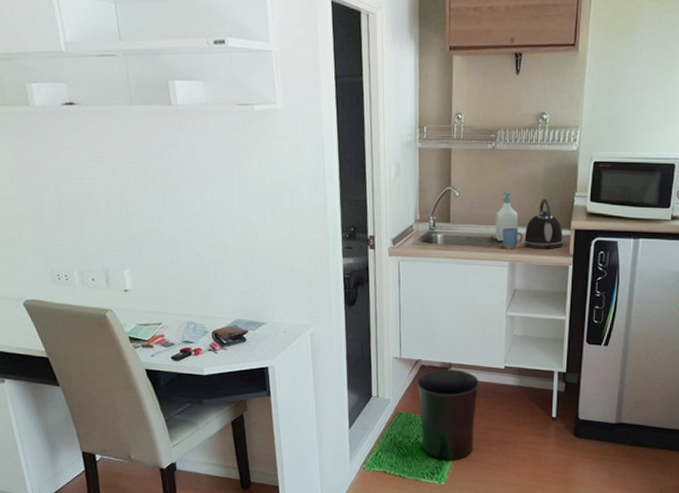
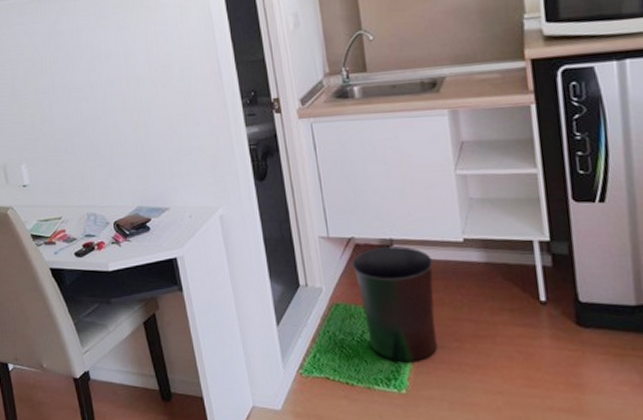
soap bottle: present [495,190,519,242] -> none [423,24,455,86]
mug: present [502,227,523,248] -> none [434,67,463,93]
kettle: present [524,198,564,249] -> none [464,27,519,90]

